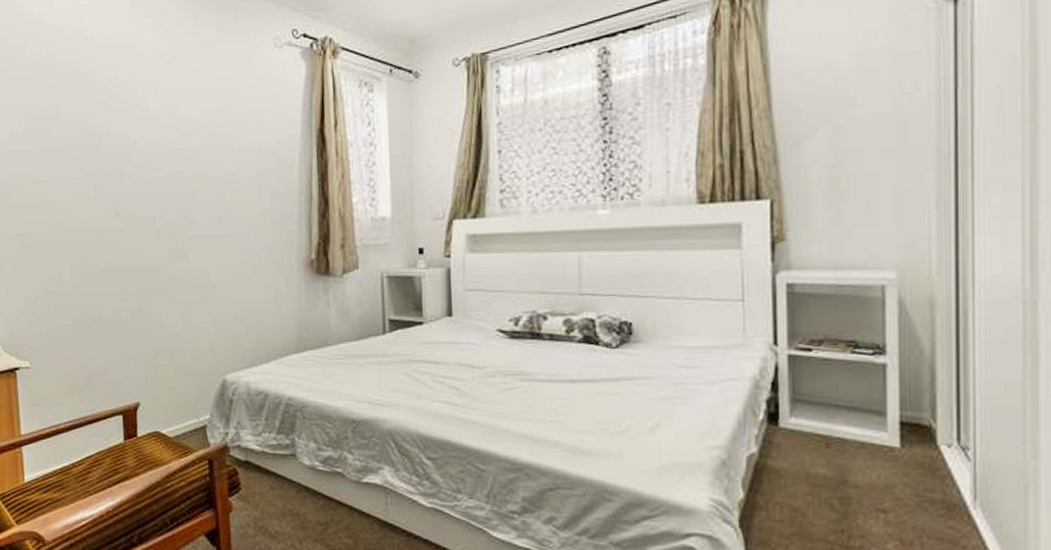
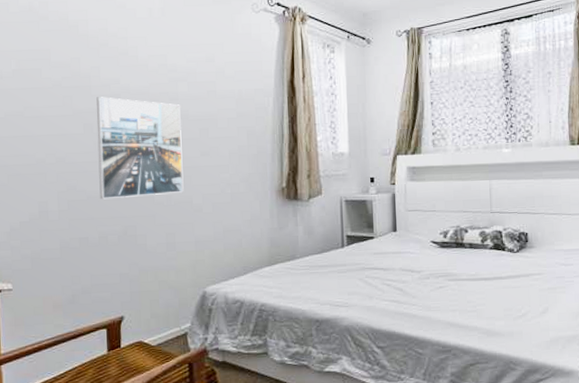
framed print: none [107,156,200,272] -> present [97,97,184,200]

